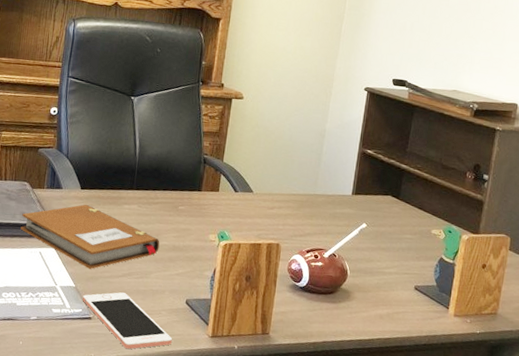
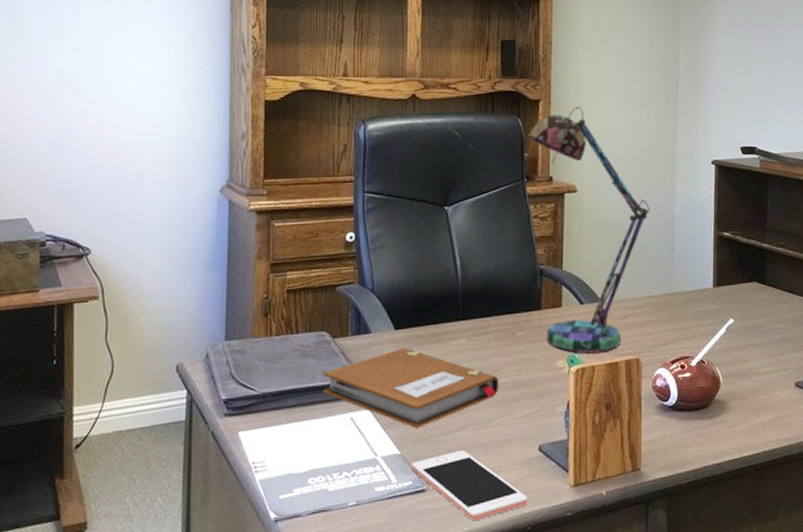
desk lamp: none [203,28,305,234] -> present [528,107,651,354]

